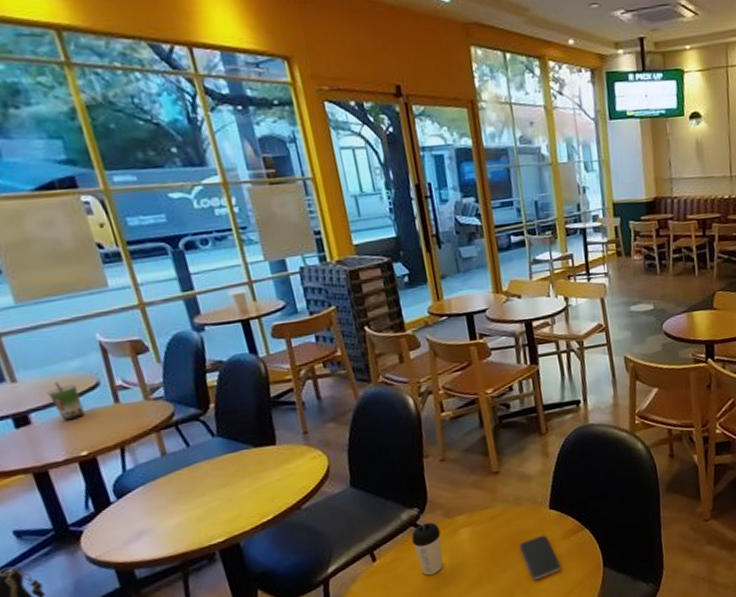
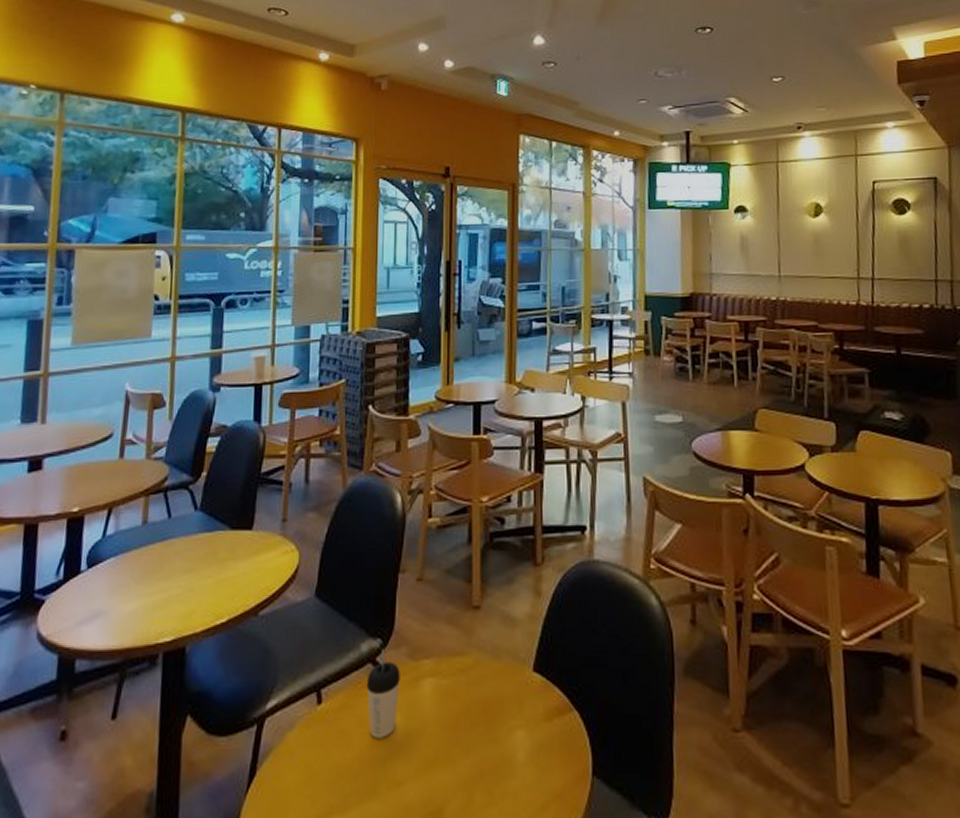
beverage cup: present [46,381,85,421] -> none [65,428,93,471]
smartphone: present [519,534,562,581] -> none [489,708,538,777]

